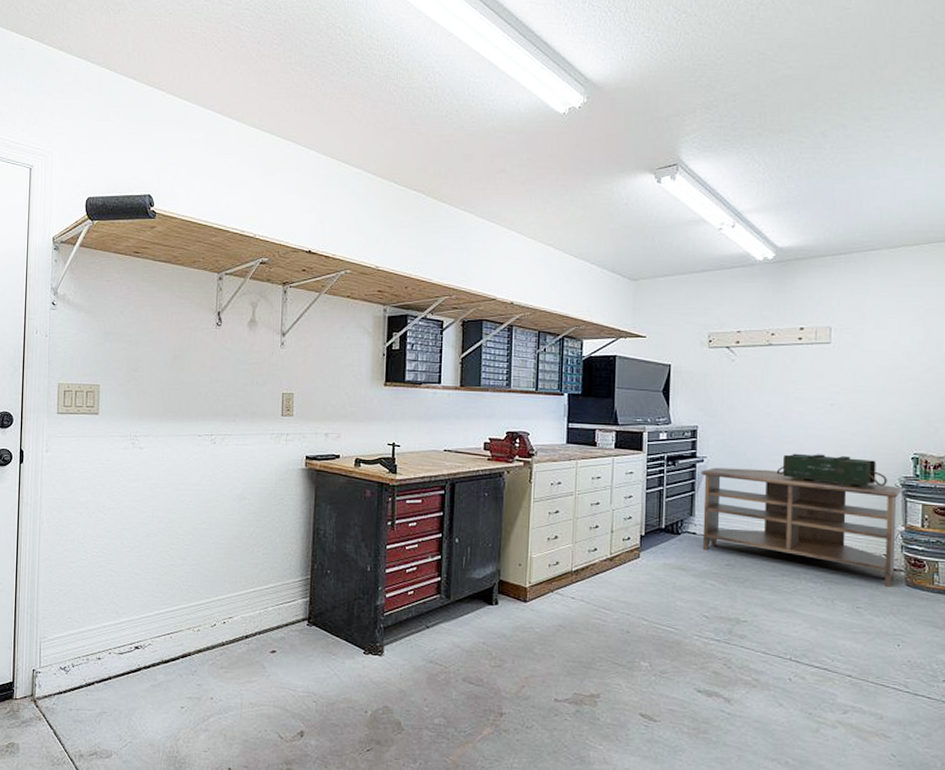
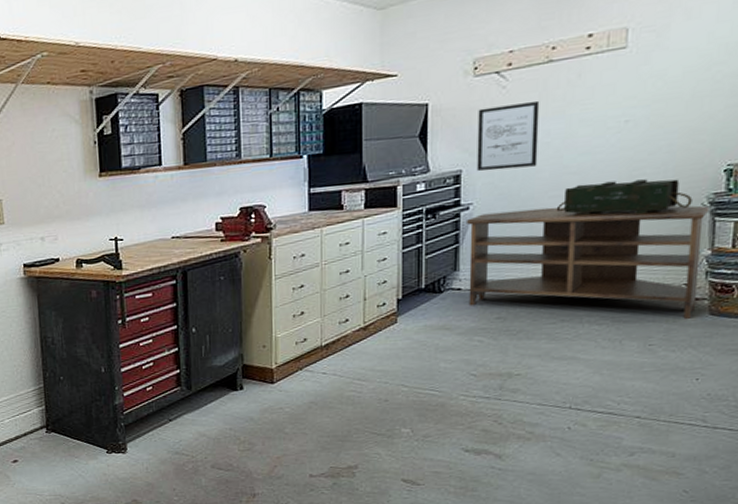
wall art: none [710,375,762,432] -> present [476,100,540,171]

